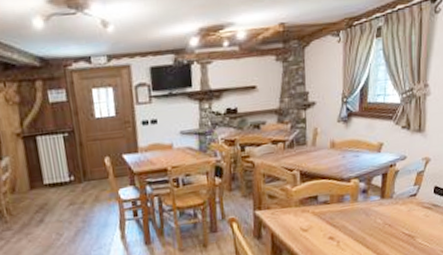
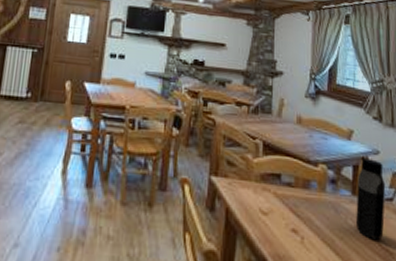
water bottle: none [384,164,411,231] -> present [356,158,386,241]

